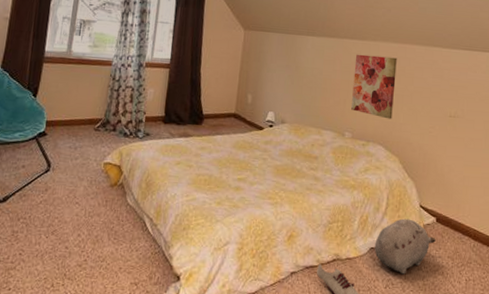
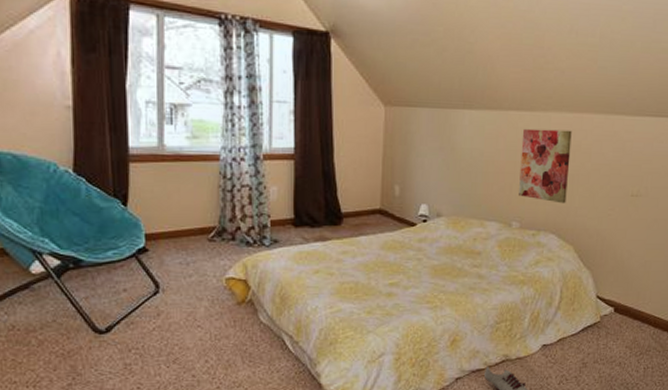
plush toy: present [374,218,436,275] -> none [547,311,613,369]

